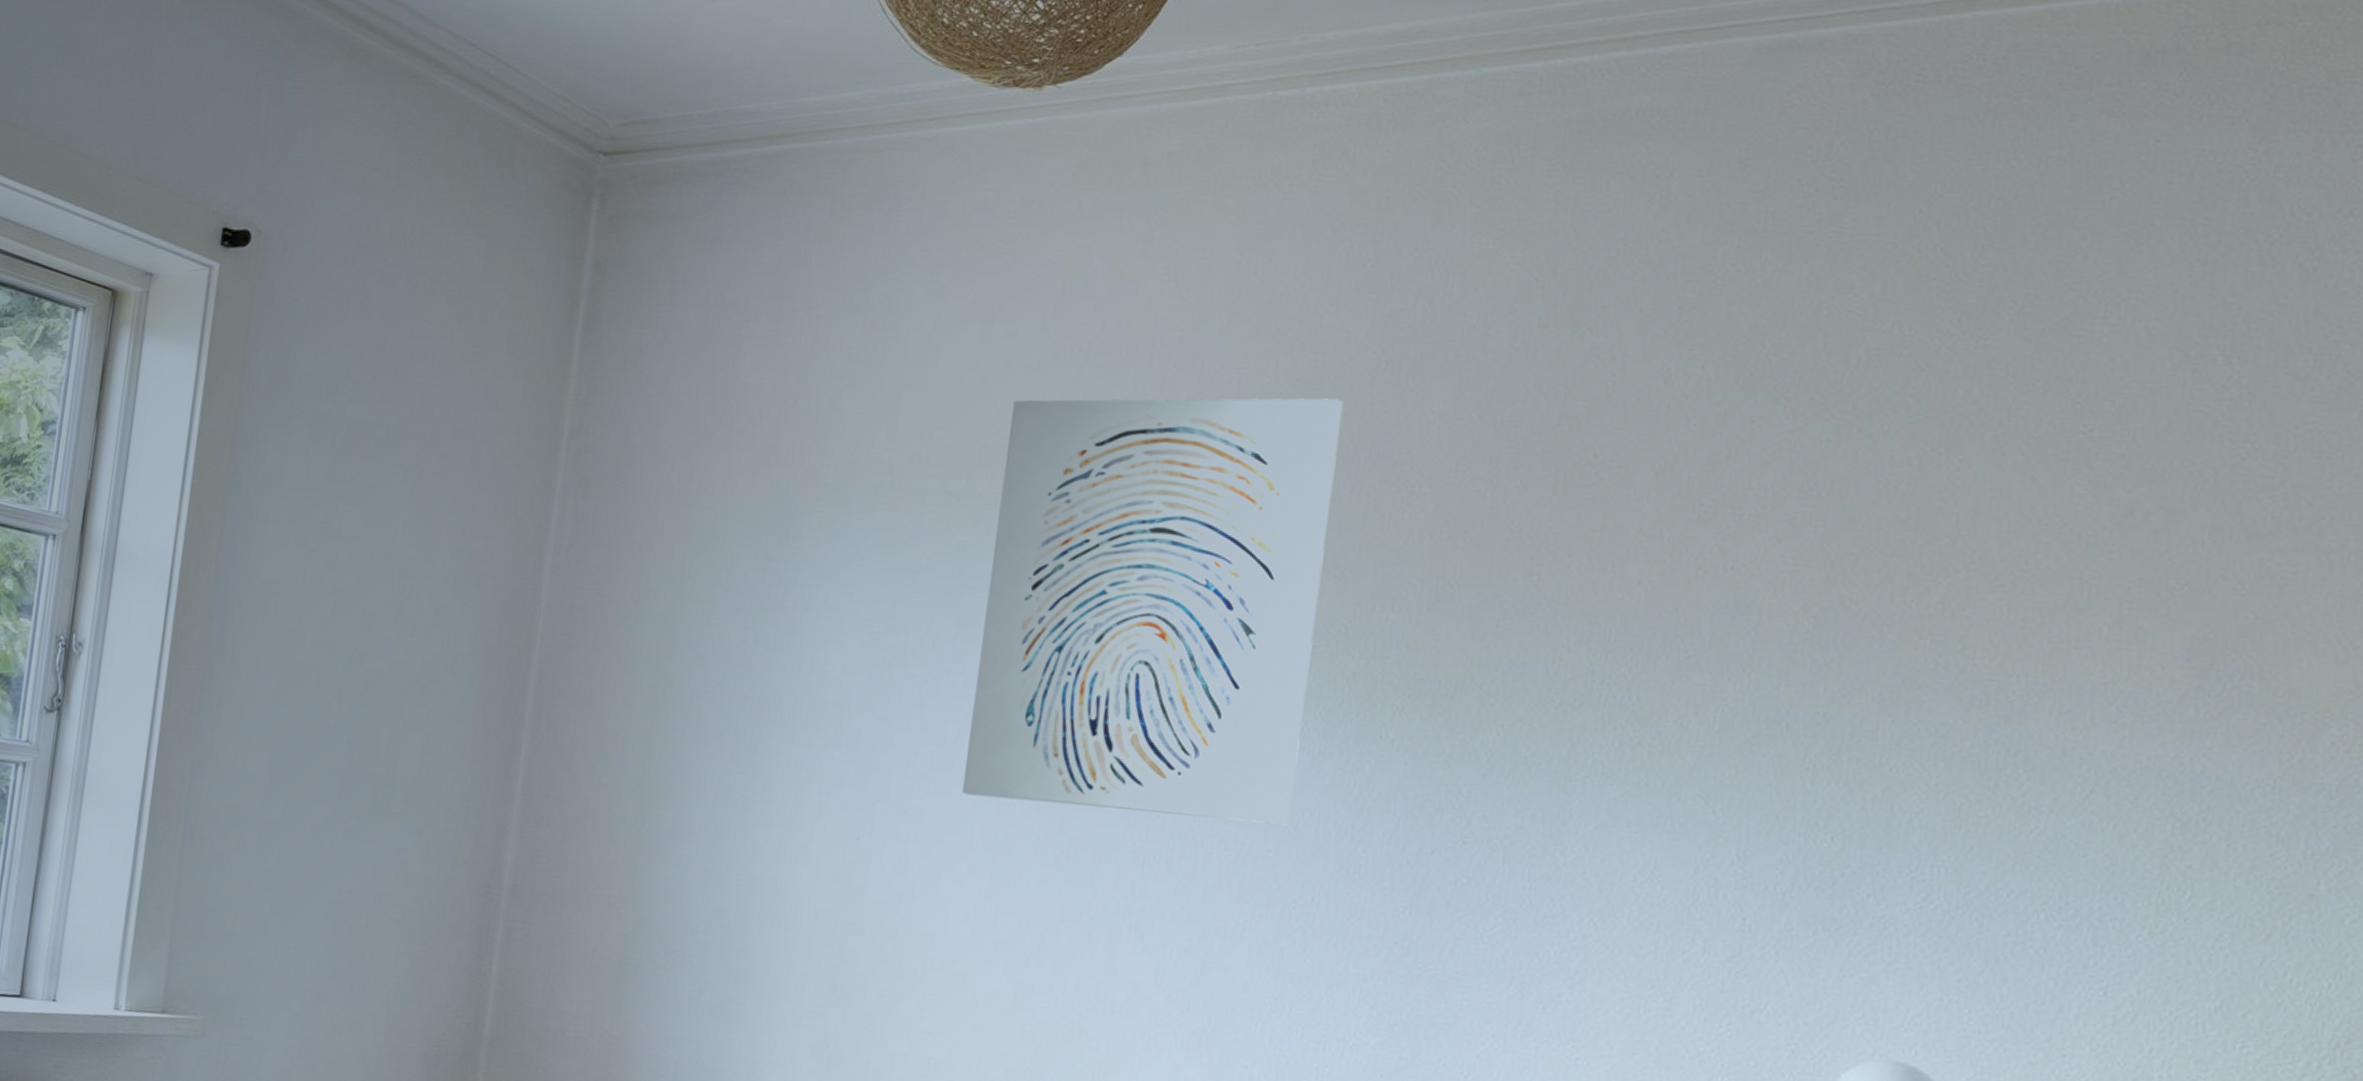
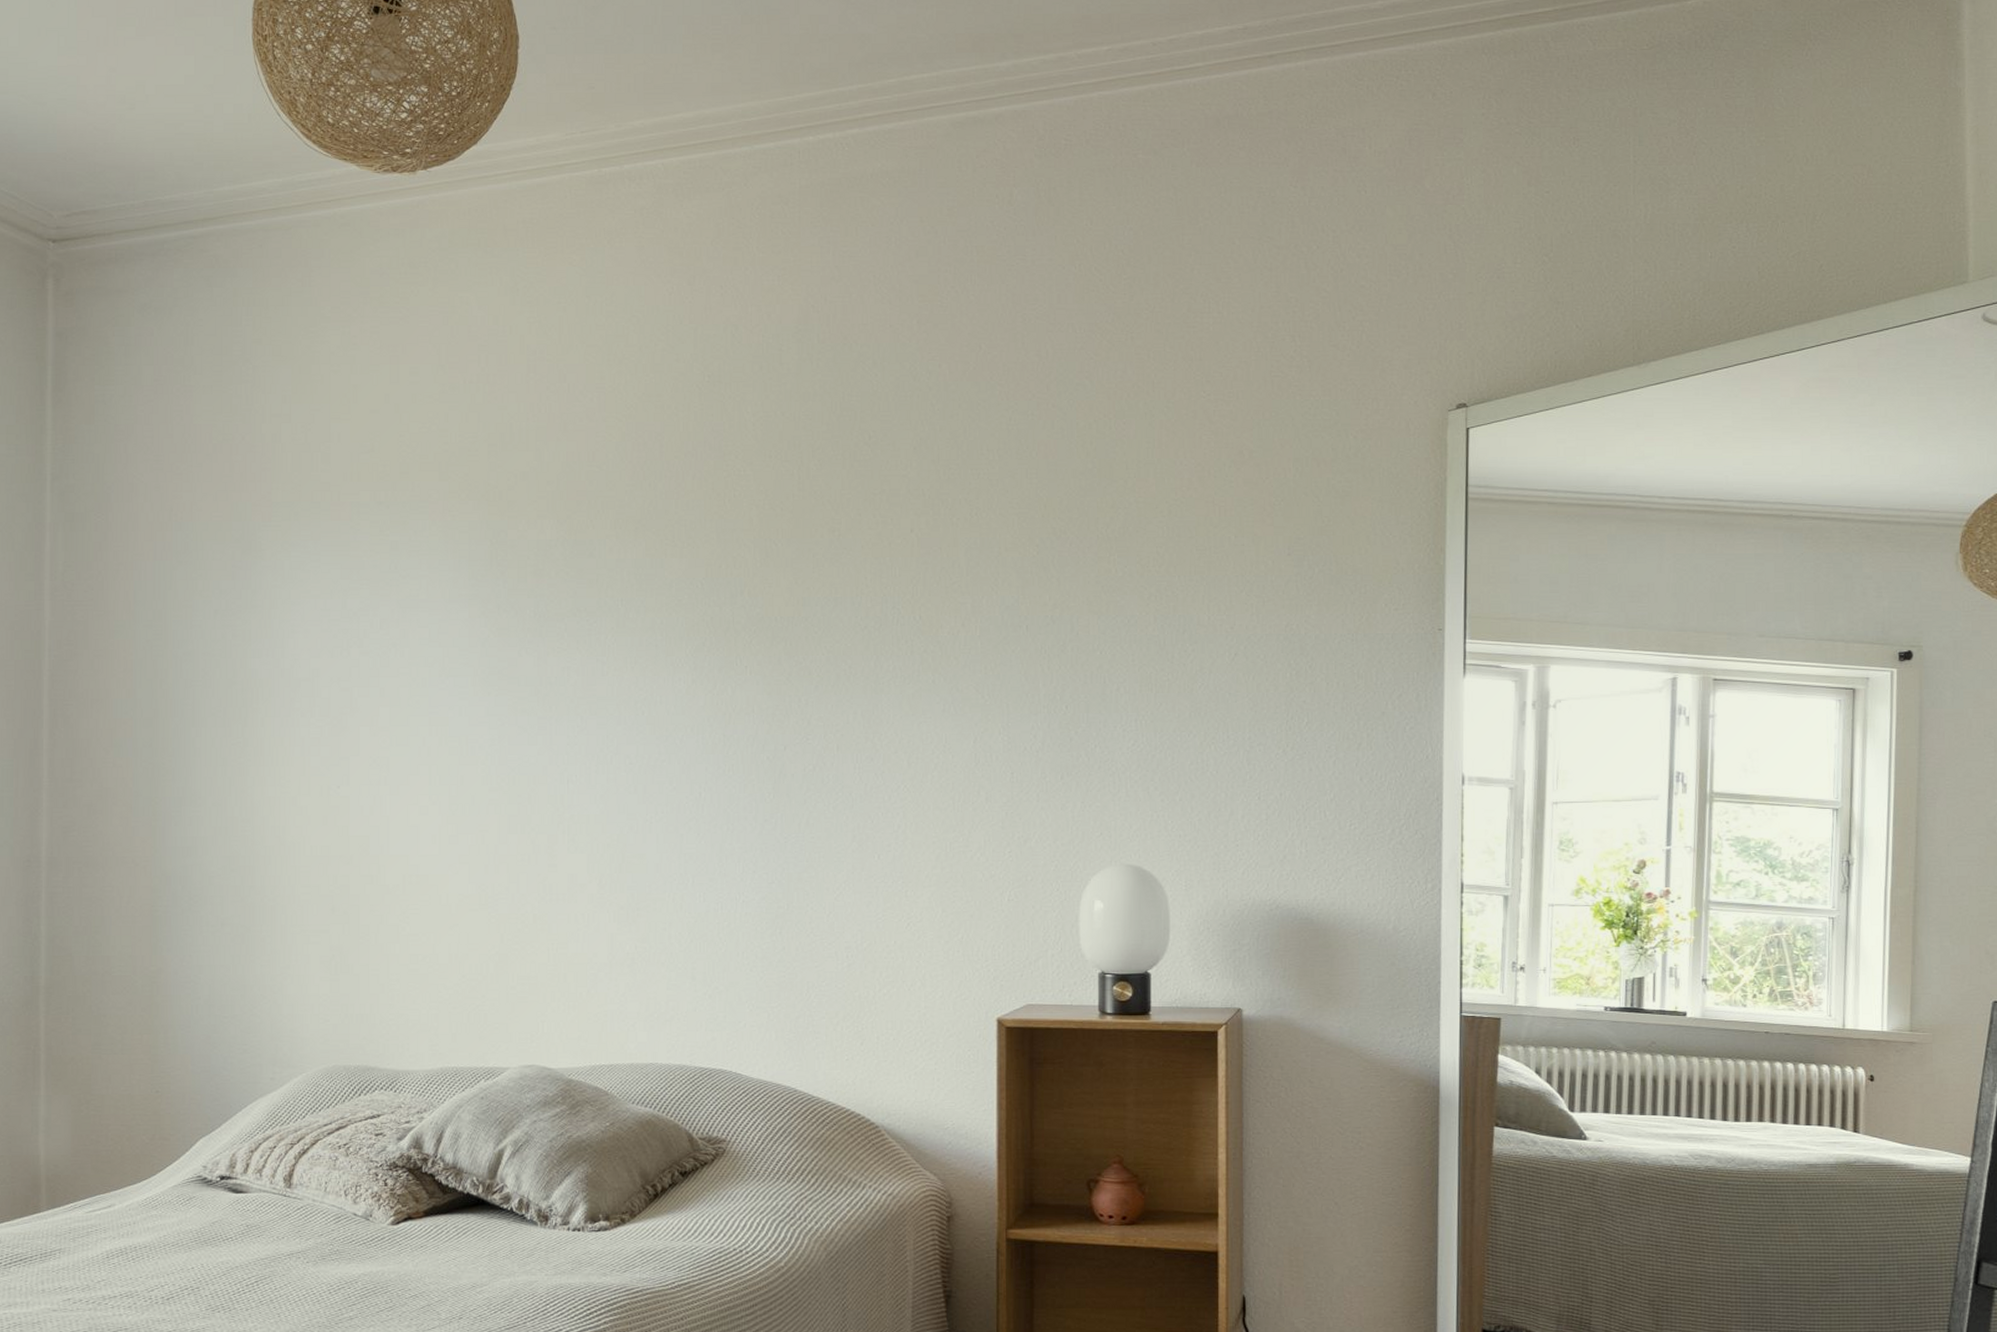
wall art: present [961,398,1344,825] -> none [418,407,680,742]

